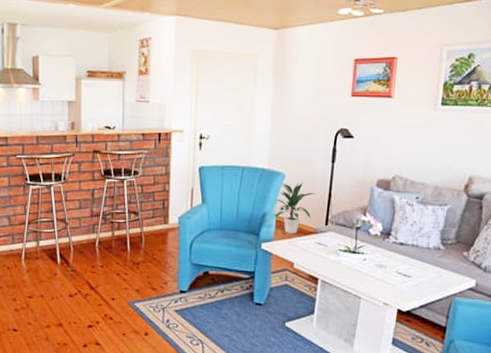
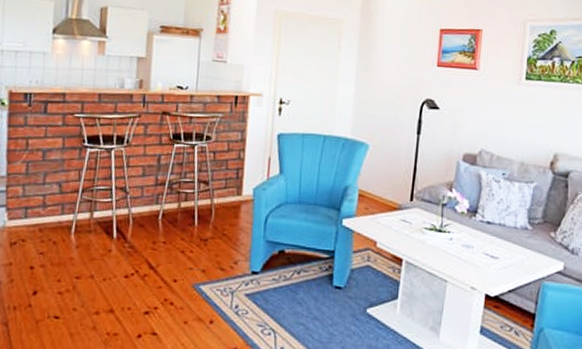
indoor plant: present [273,182,316,234] -> none [356,153,401,210]

